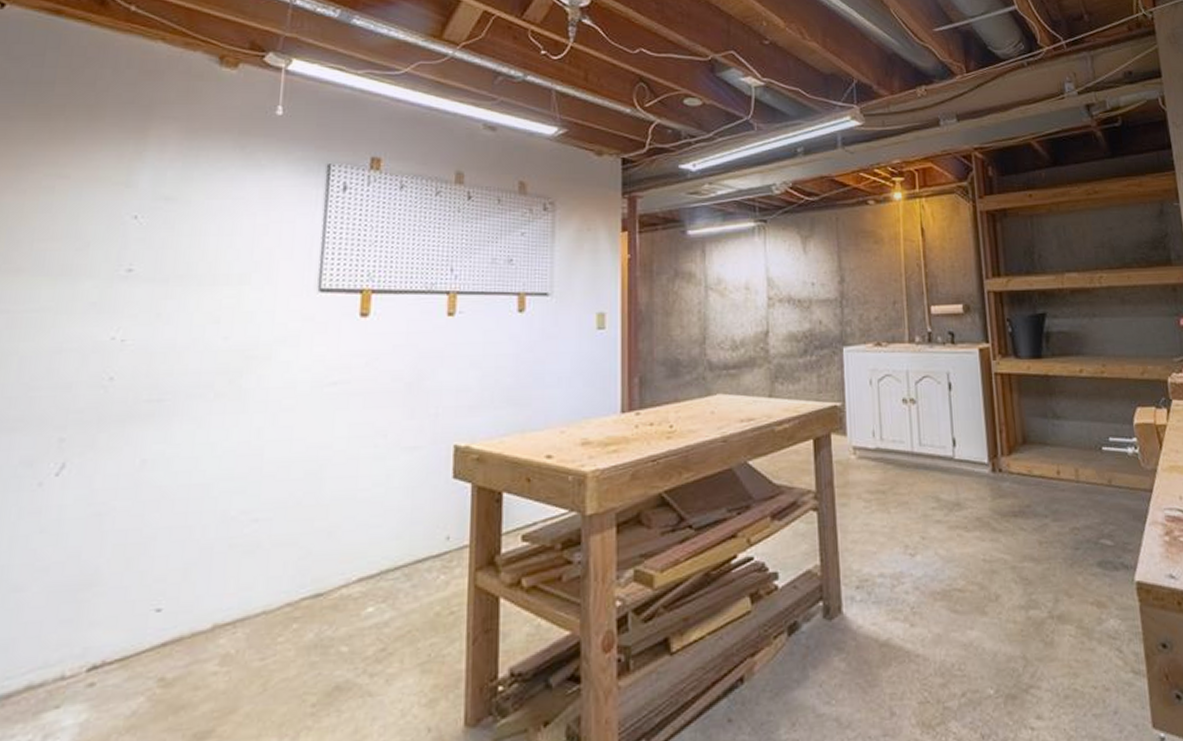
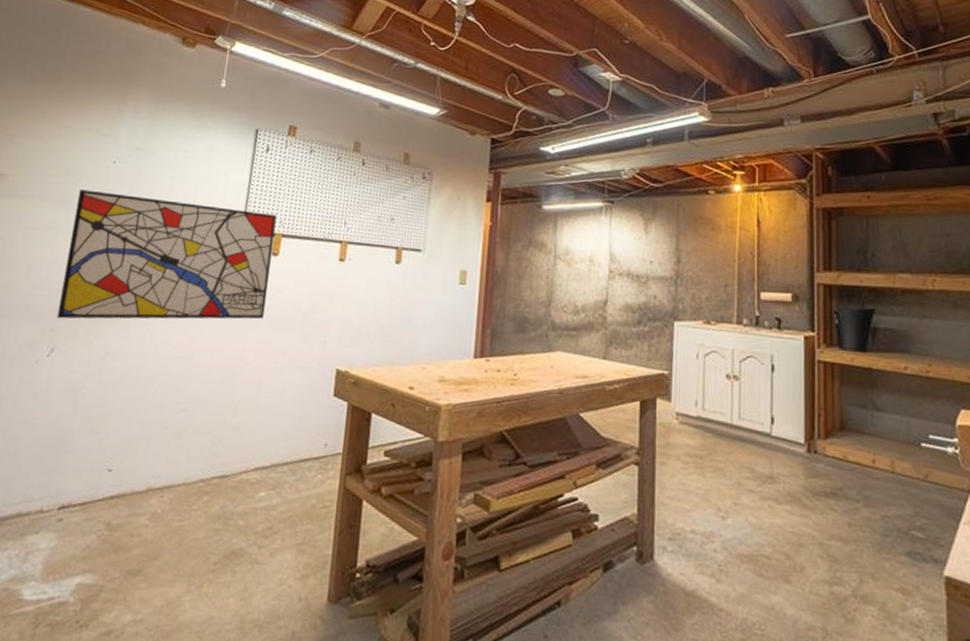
wall art: none [66,255,363,425] -> present [57,189,277,320]

